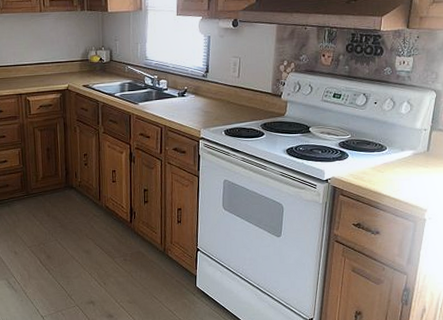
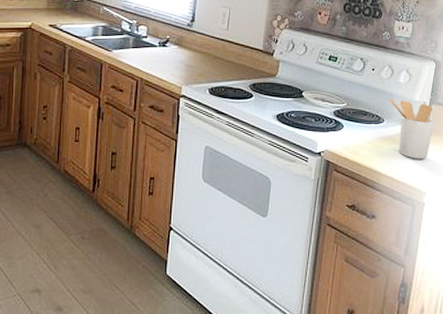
utensil holder: none [391,127,436,181] -> present [389,97,435,159]

